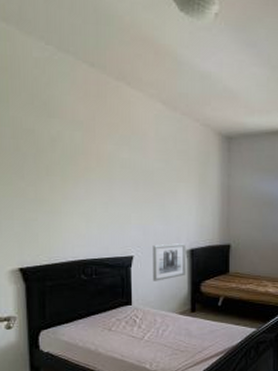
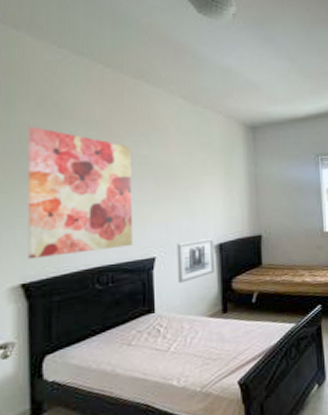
wall art: none [21,122,113,248] -> present [27,125,132,260]

